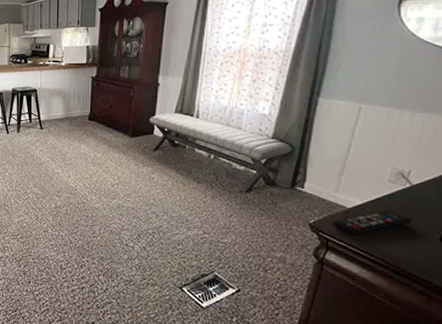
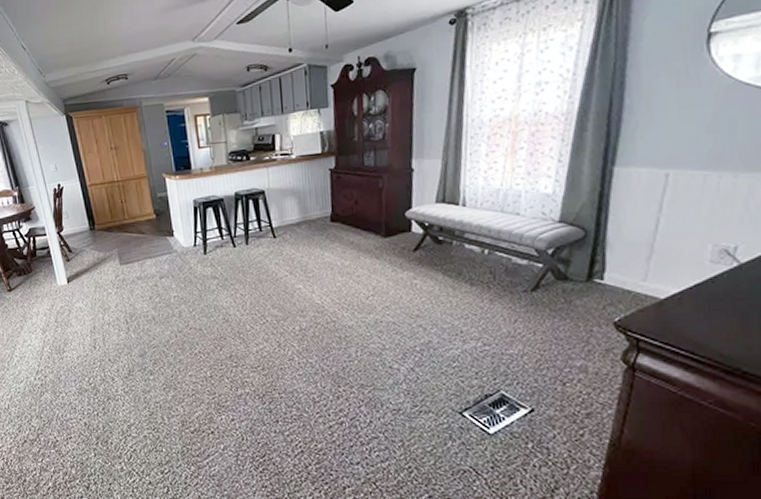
remote control: present [334,210,413,235] -> none [644,297,745,332]

